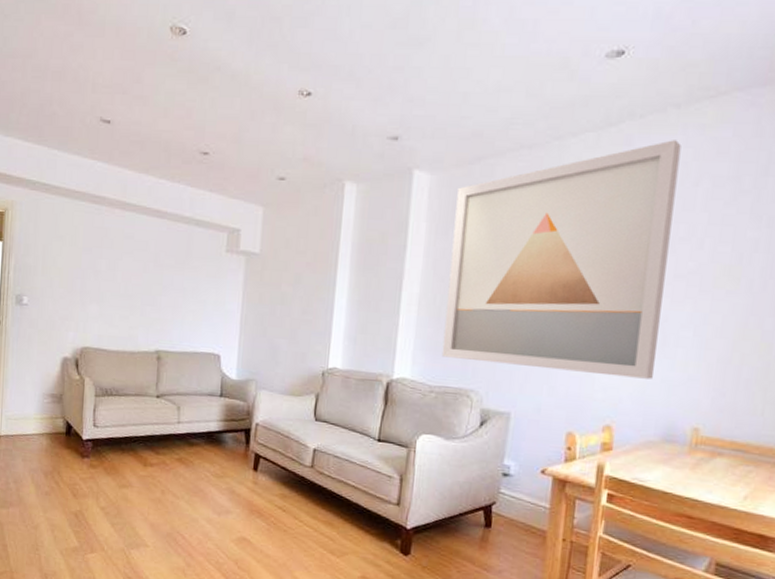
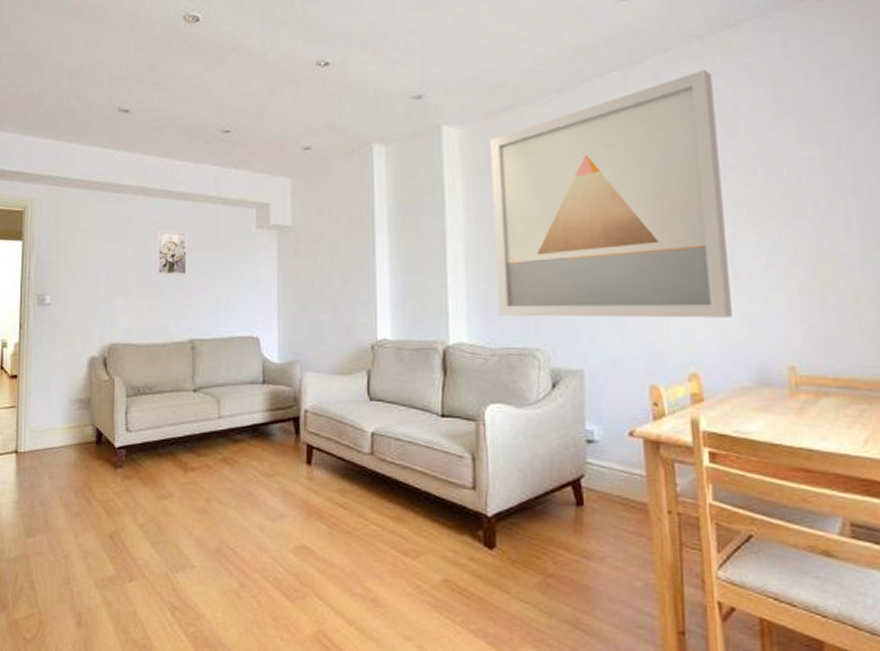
wall art: none [129,245,161,291] -> present [156,230,188,276]

